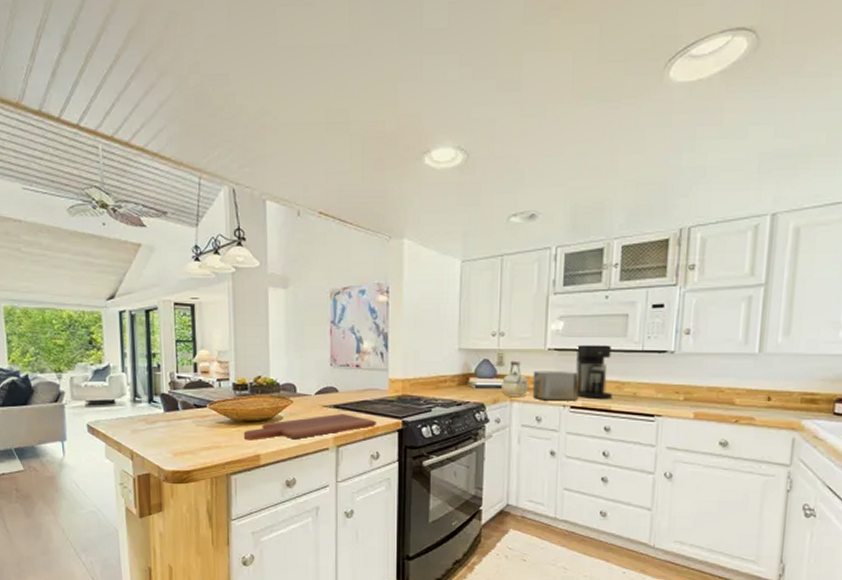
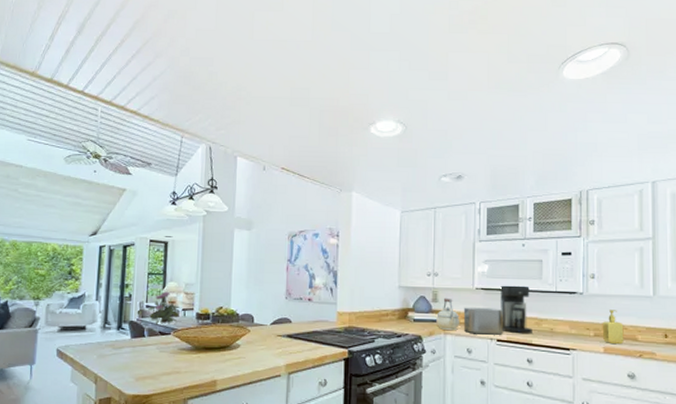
flower bouquet: none [180,360,214,398] -> present [148,291,180,325]
cutting board: present [243,413,376,441] -> none [202,342,325,367]
soap dispenser: none [693,370,720,410] -> present [602,310,624,345]

